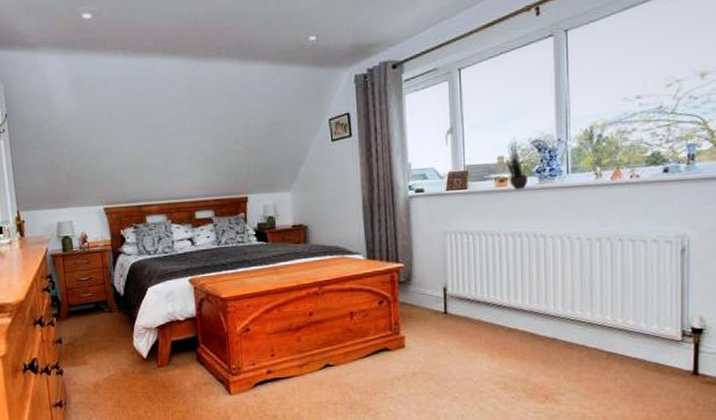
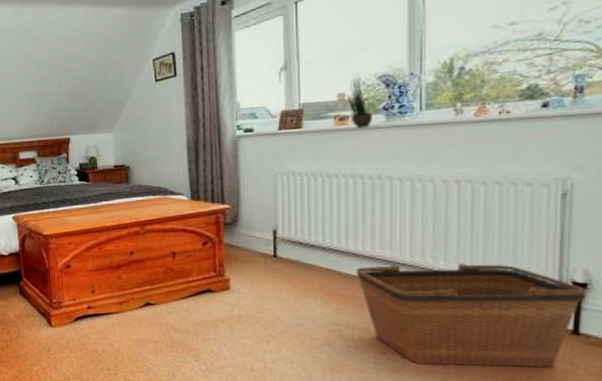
bicycle basket: none [517,314,703,410] -> present [356,263,587,368]

